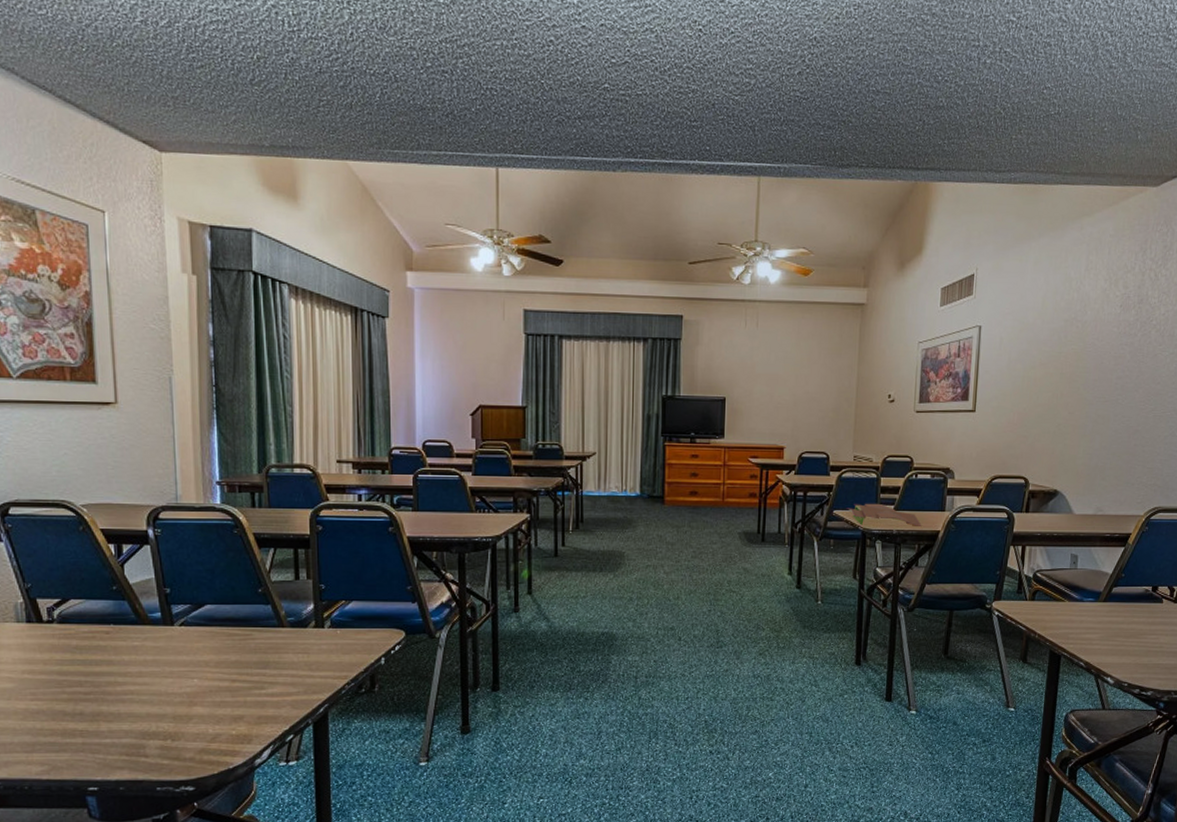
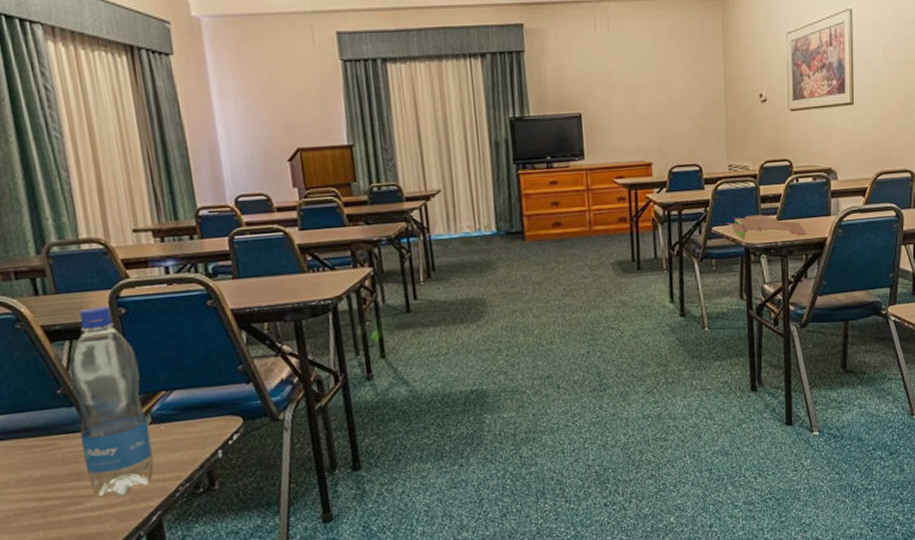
bottle: none [270,522,328,687] -> present [69,306,154,496]

